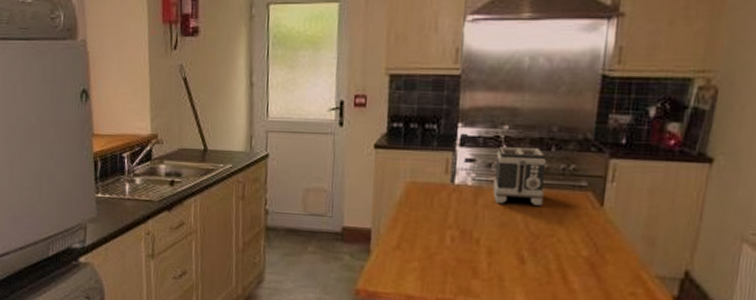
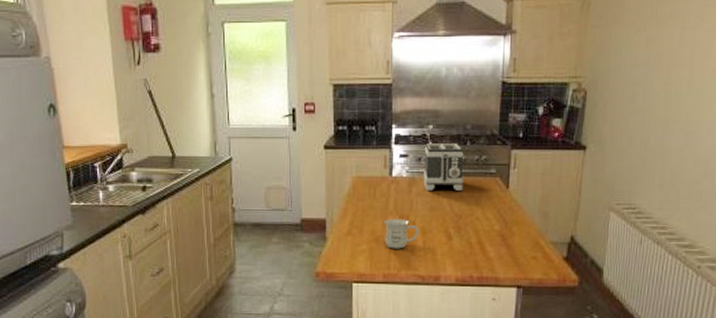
mug: none [440,234,484,271] -> present [384,219,419,249]

